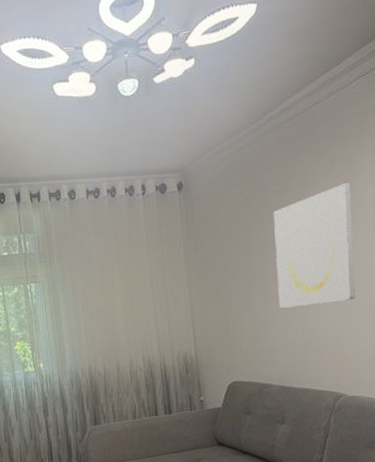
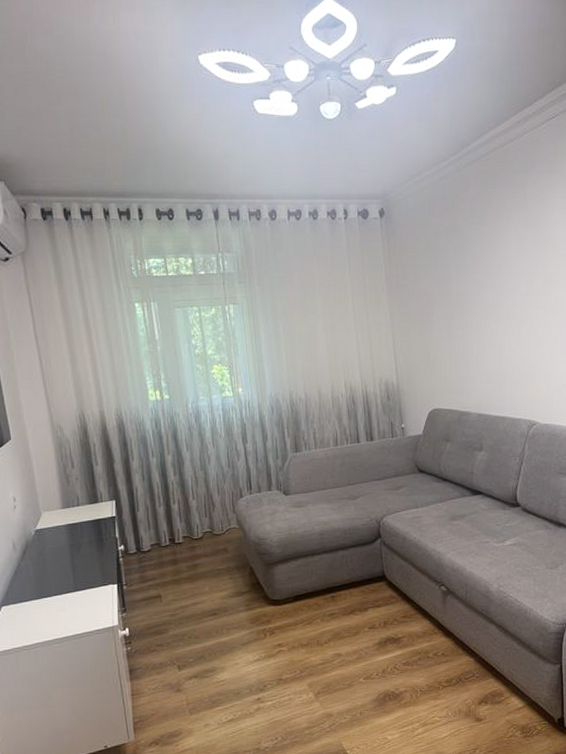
wall art: present [273,183,355,308] -> none [471,219,547,337]

